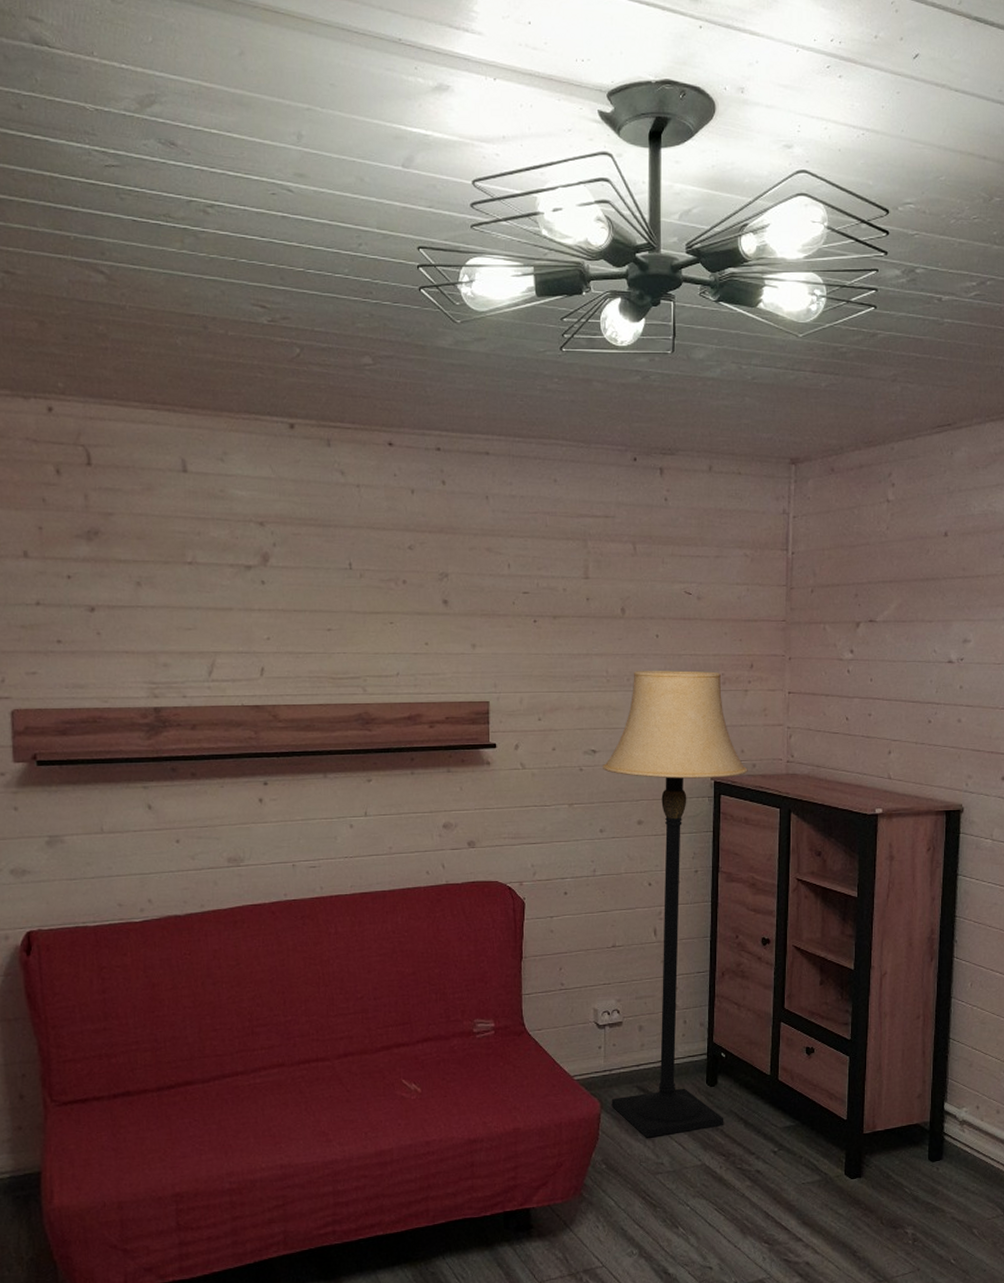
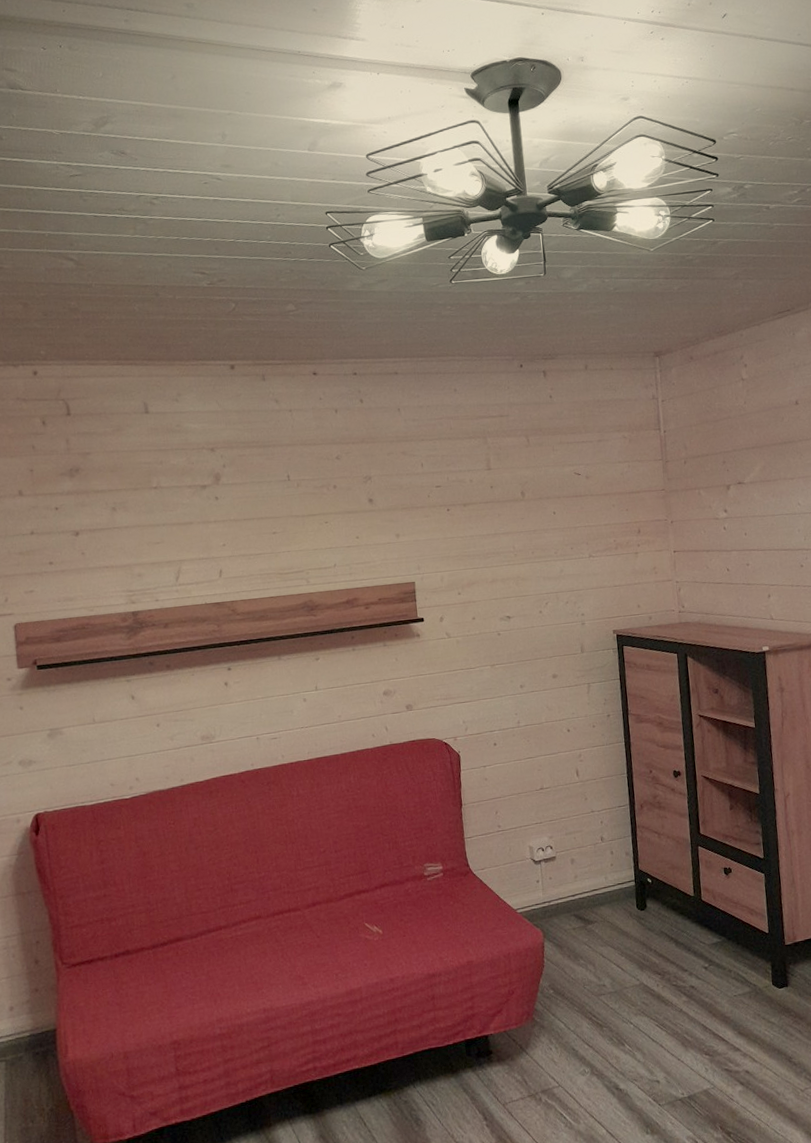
lamp: present [603,670,748,1138] -> none [517,539,657,962]

